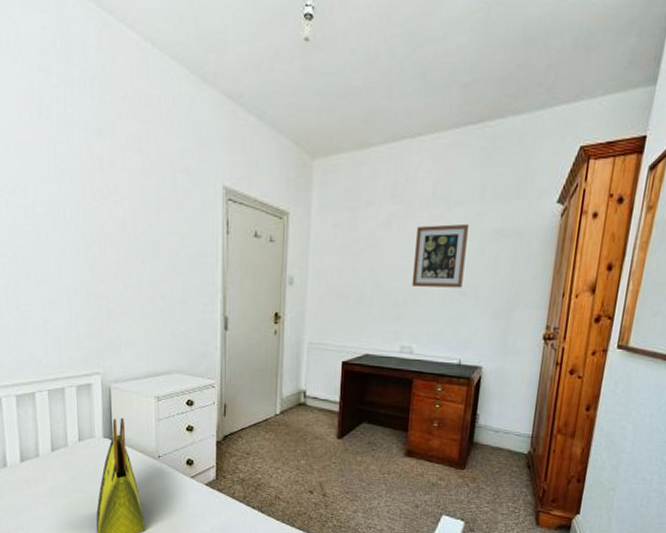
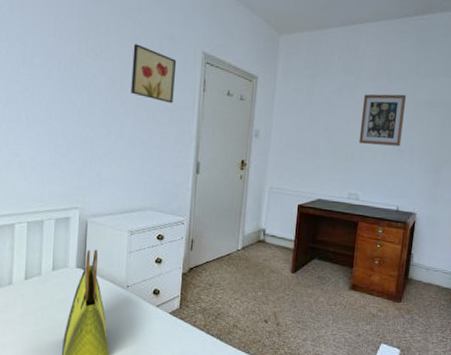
wall art: none [144,182,194,250] -> present [131,44,177,104]

